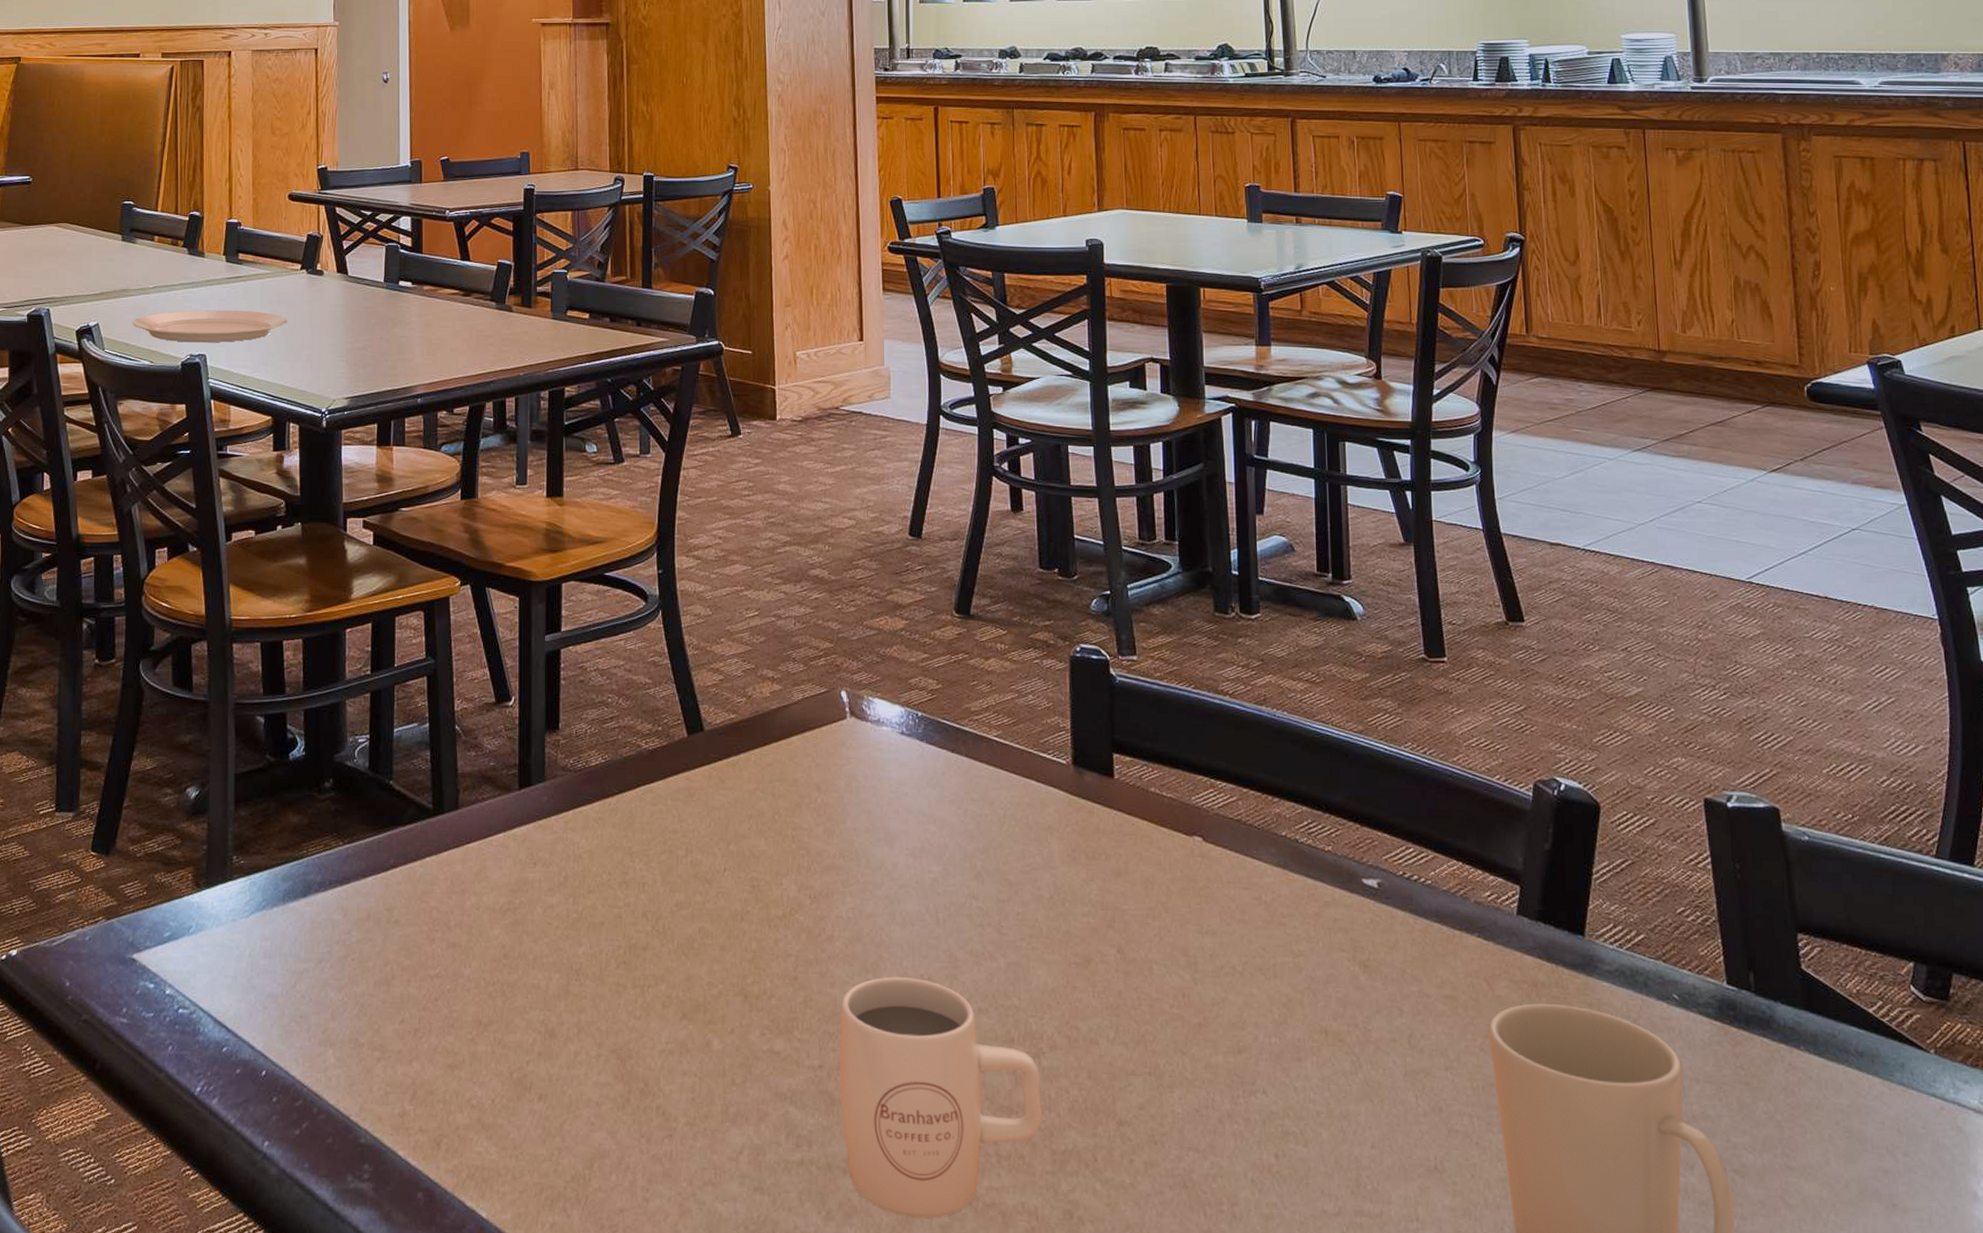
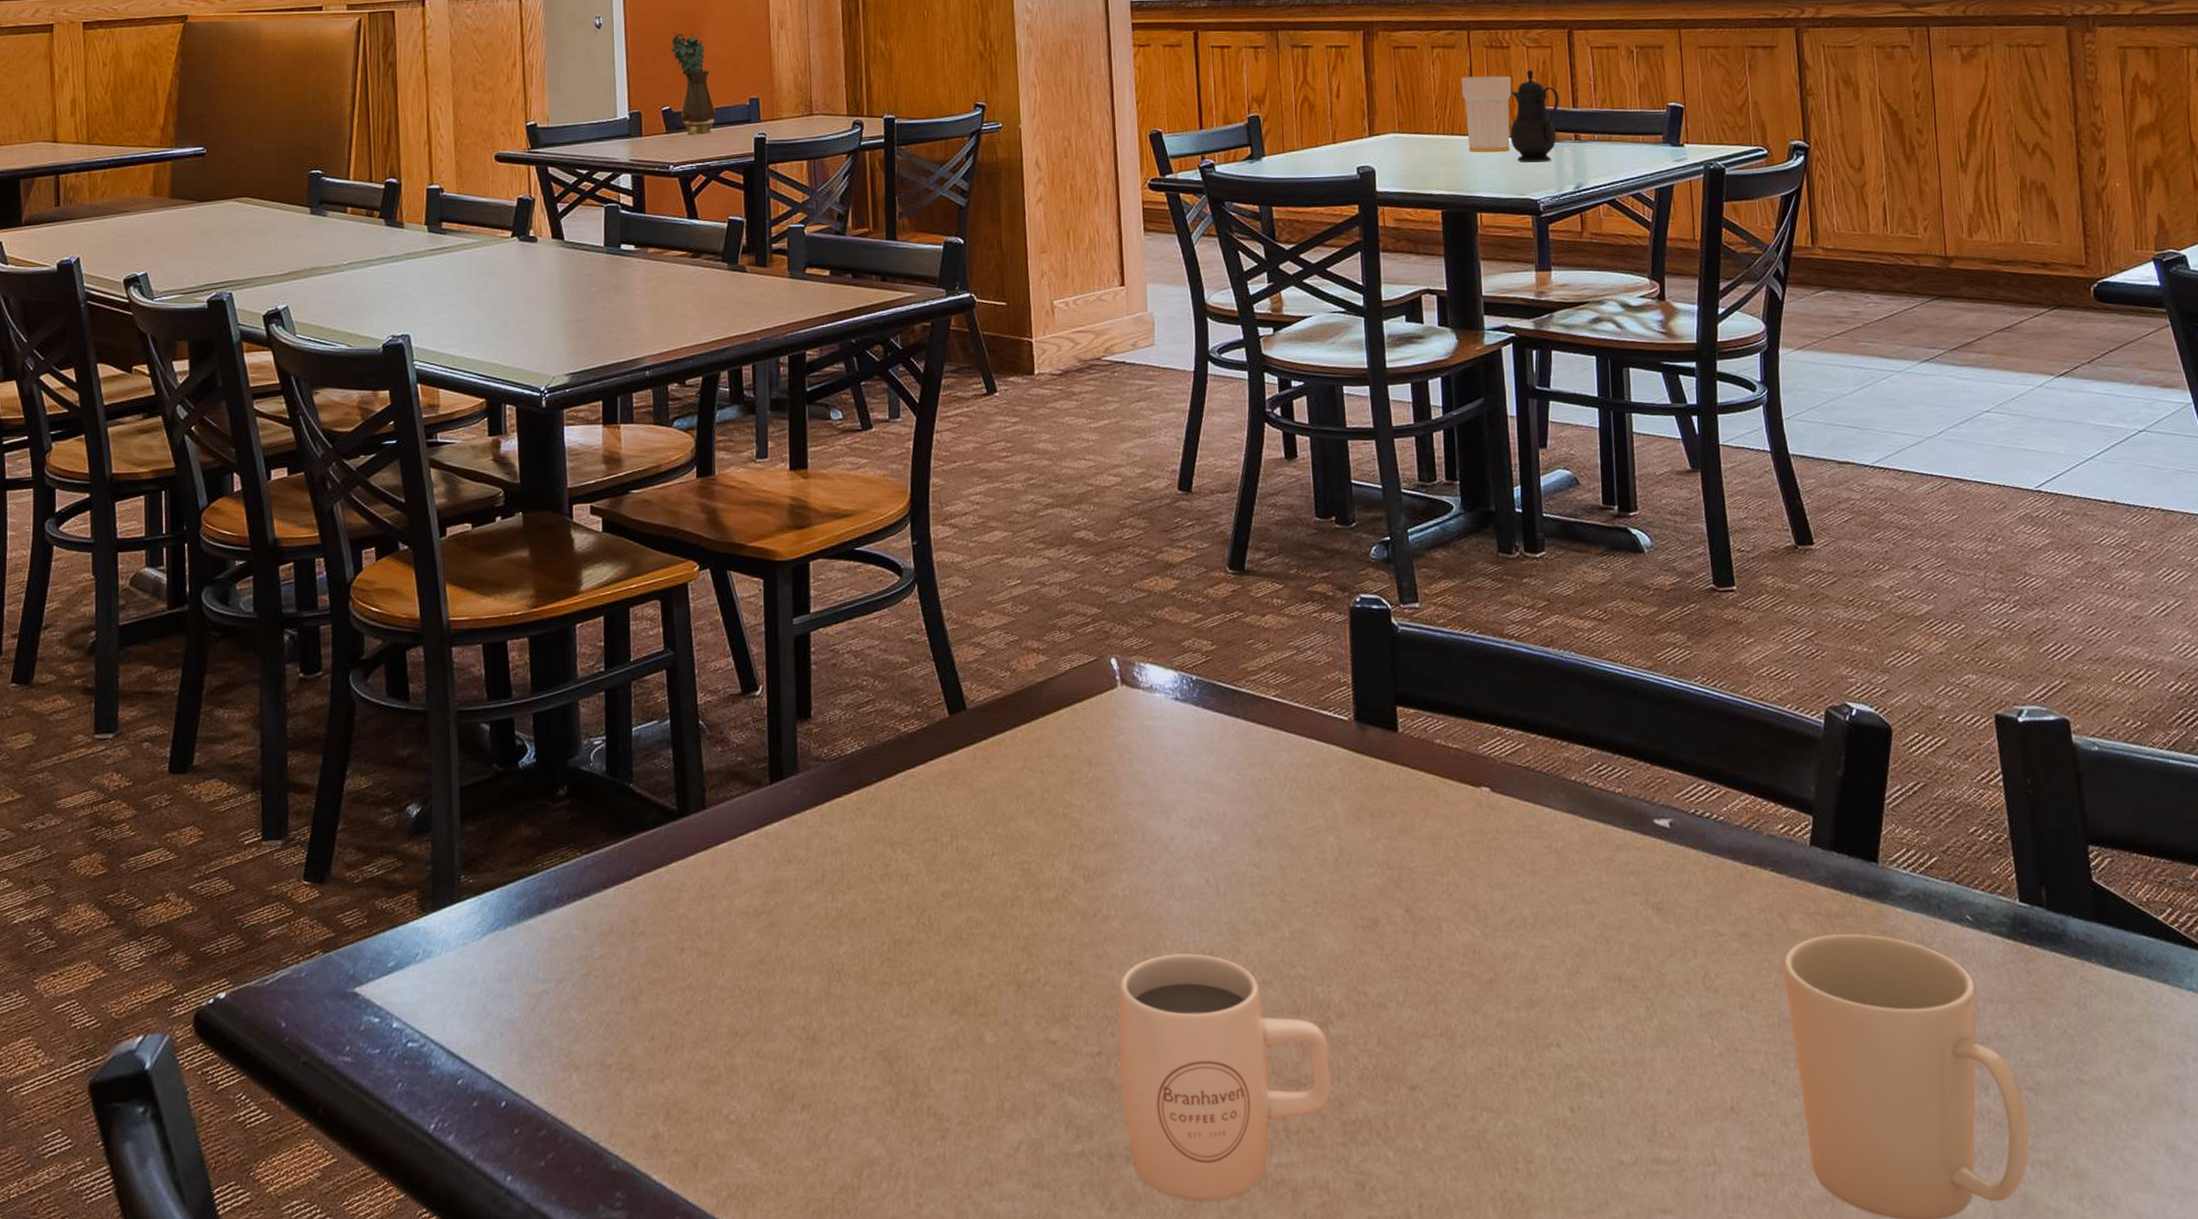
plate: present [132,310,288,343] -> none [326,284,499,323]
vase: none [450,88,490,184] -> present [670,31,716,135]
cup: none [1187,159,1236,232] -> present [1461,76,1512,153]
coffeepot: none [1234,155,1282,243] -> present [1510,70,1559,163]

